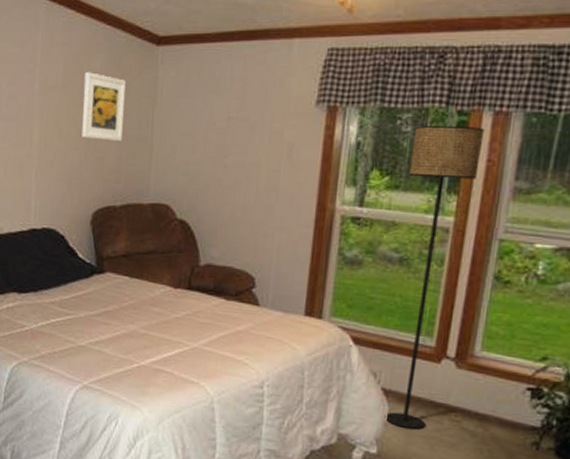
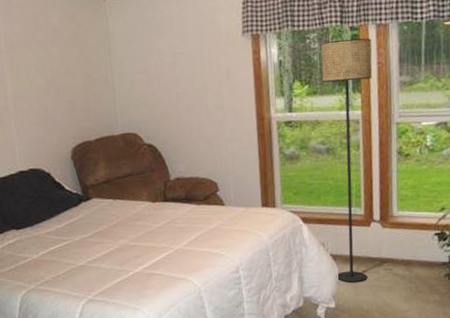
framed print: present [82,72,126,141] -> none [44,28,88,86]

